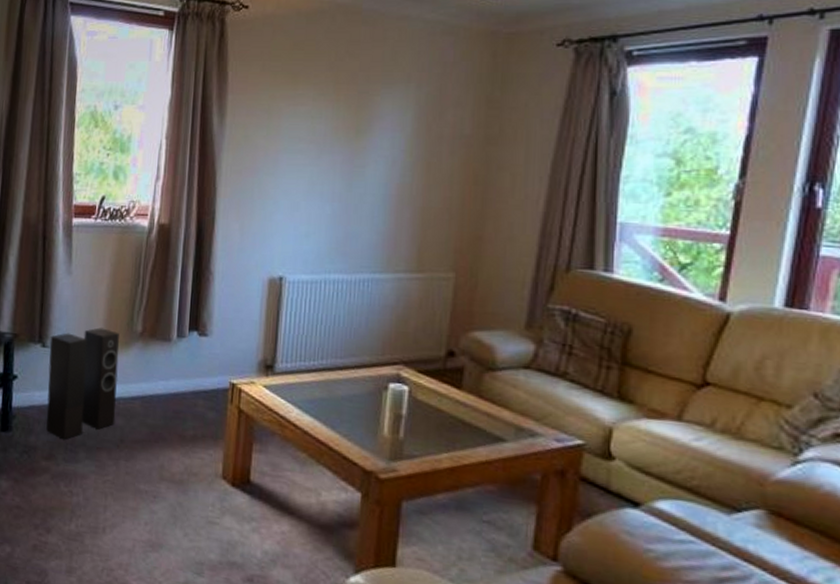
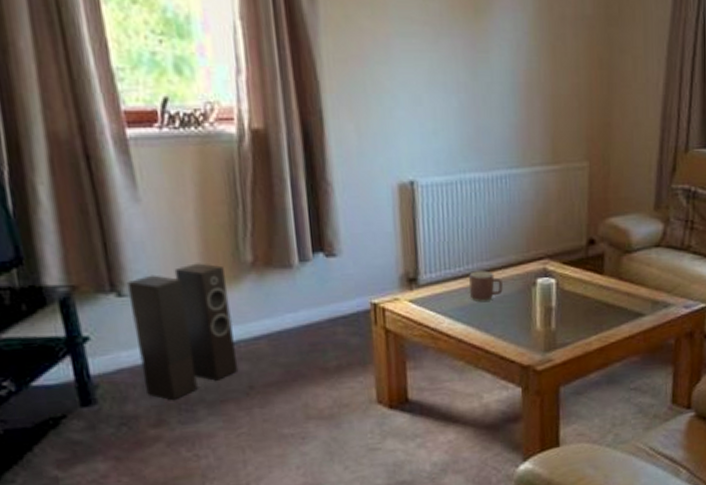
mug: none [320,367,354,398] -> present [468,270,503,302]

